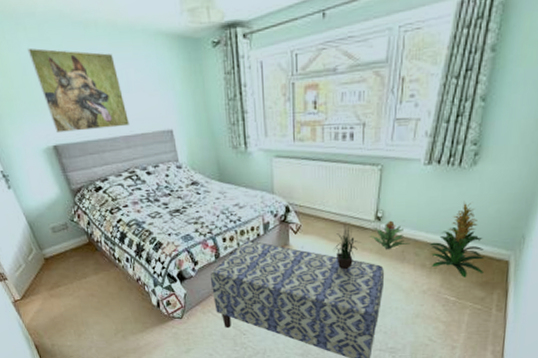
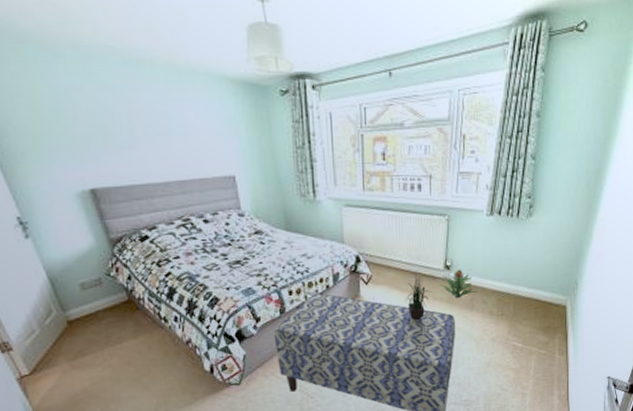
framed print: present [27,47,131,132] -> none [66,81,187,174]
indoor plant: present [430,200,485,278] -> none [496,249,545,324]

